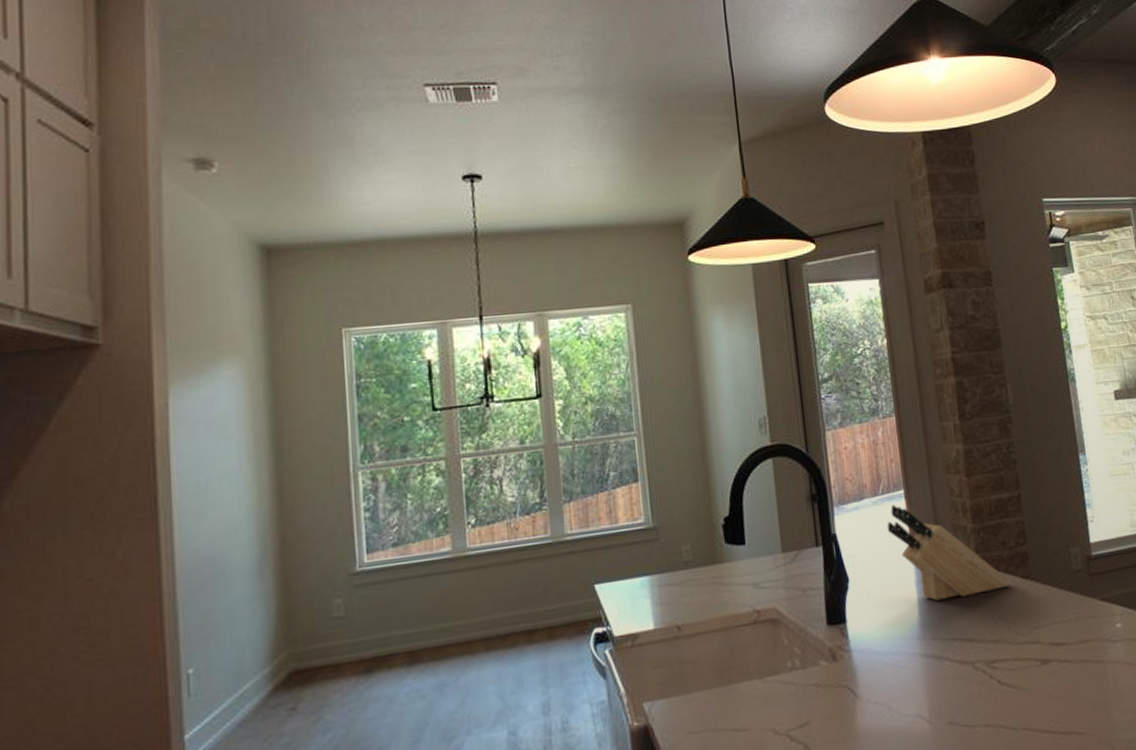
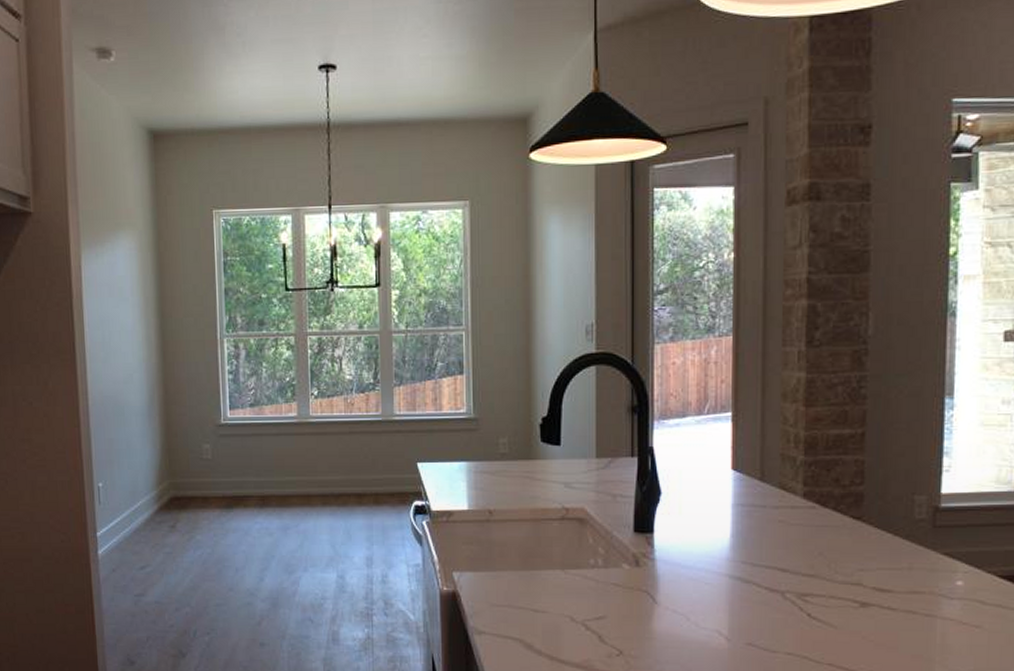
knife block: present [887,504,1011,601] -> none [708,426,839,527]

